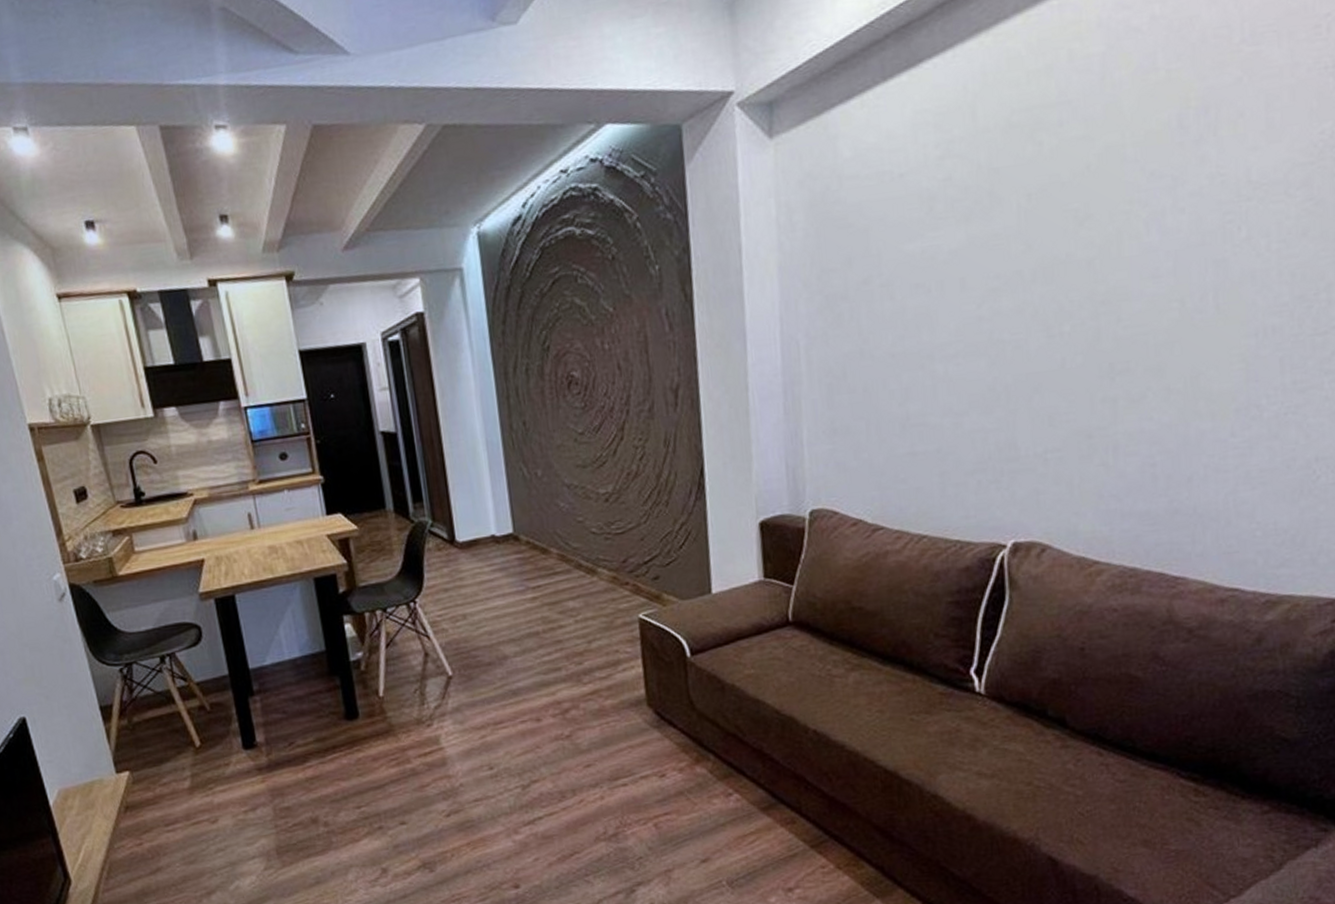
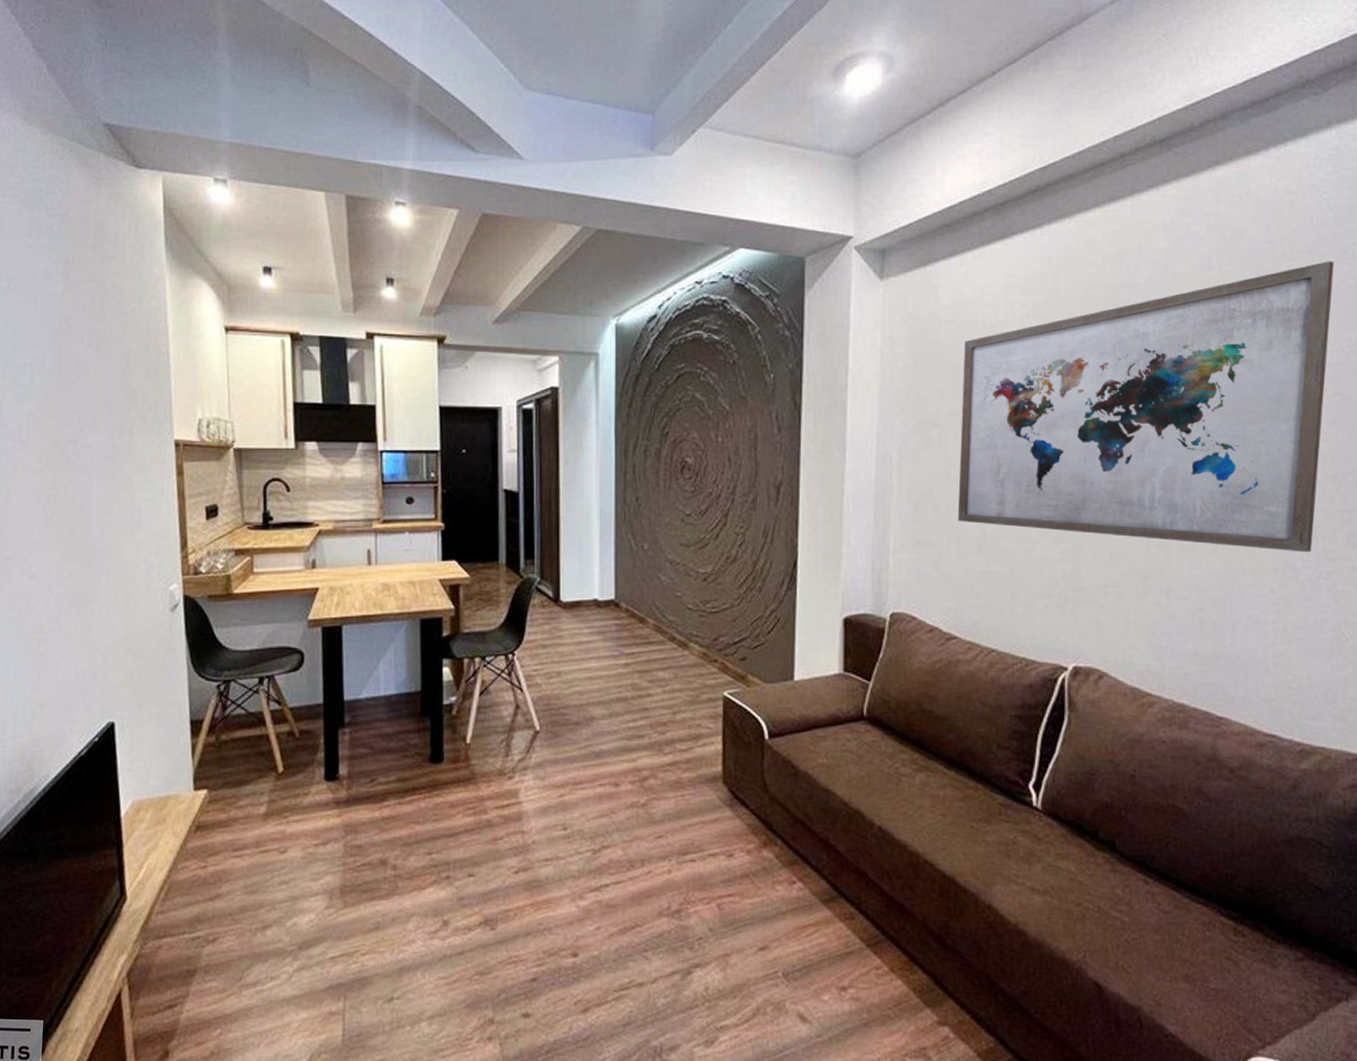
wall art: none [871,39,1306,403] -> present [957,261,1335,553]

